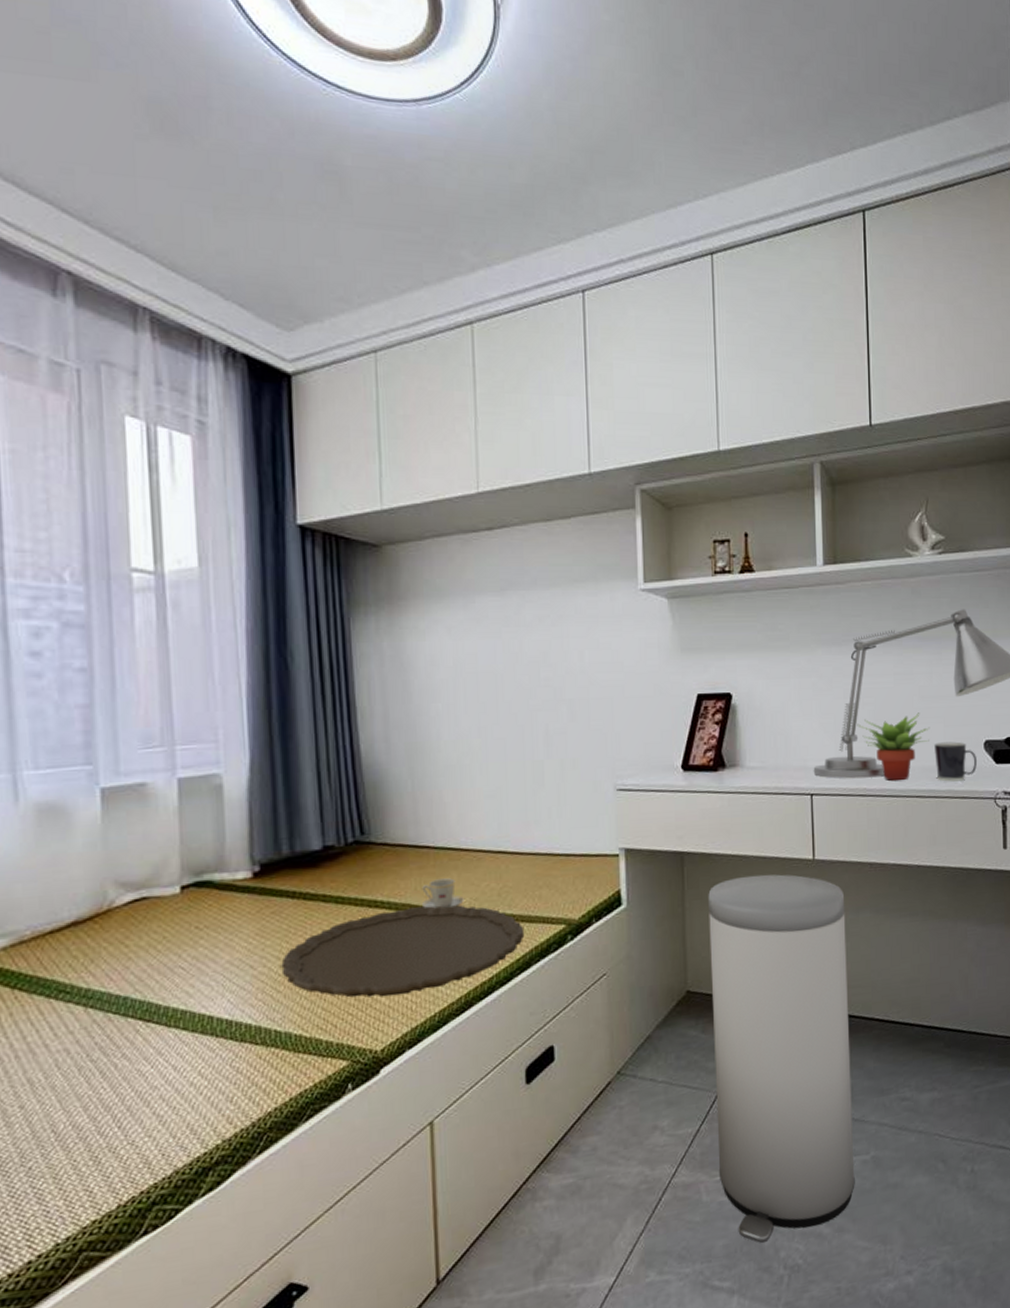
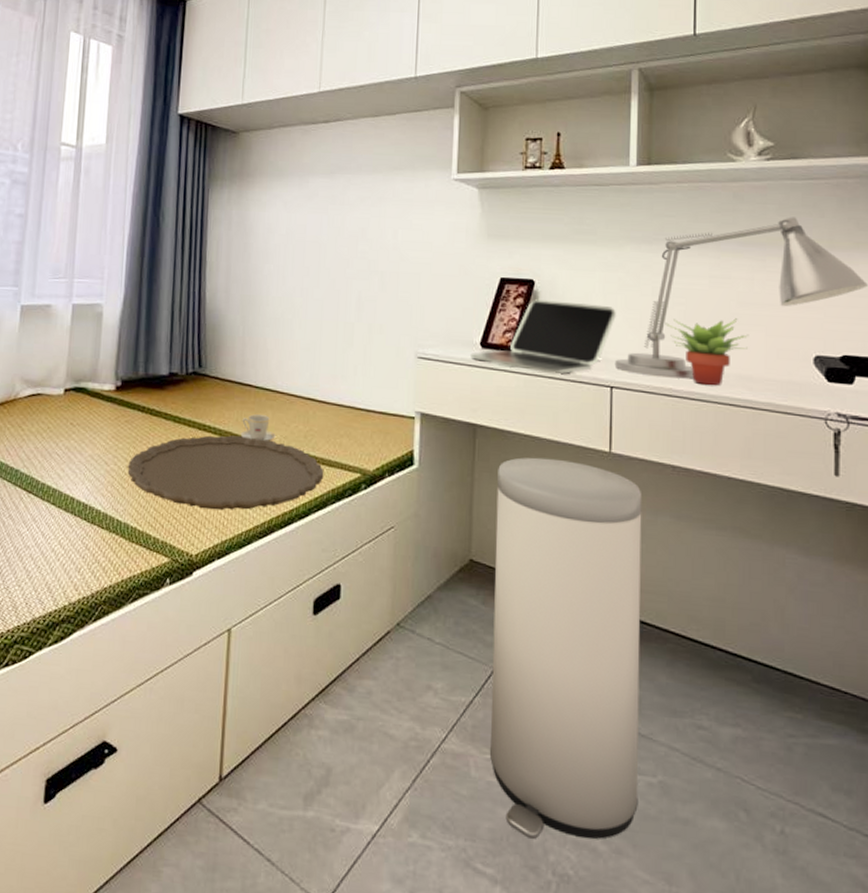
laptop: none [672,712,813,790] -> present [470,300,617,375]
mug: present [934,741,978,782] -> none [753,351,805,395]

